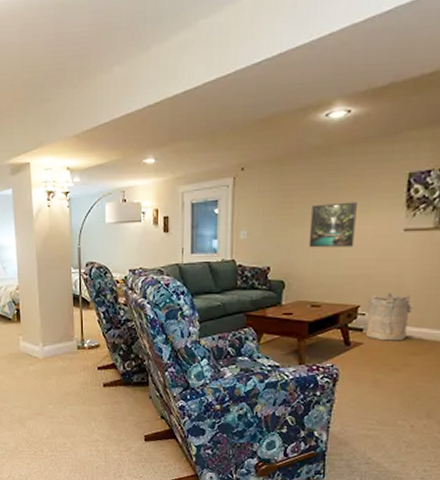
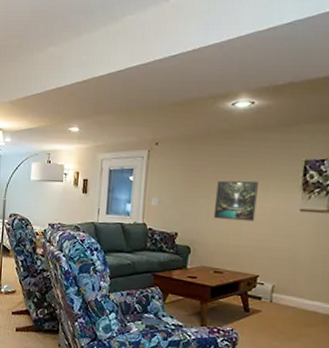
laundry hamper: present [366,293,413,341] -> none [264,266,308,312]

